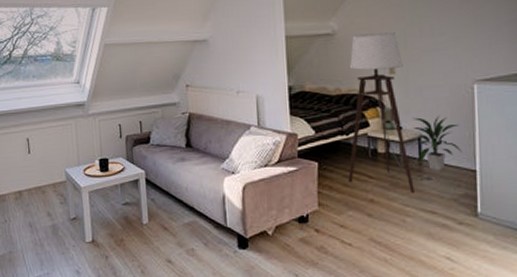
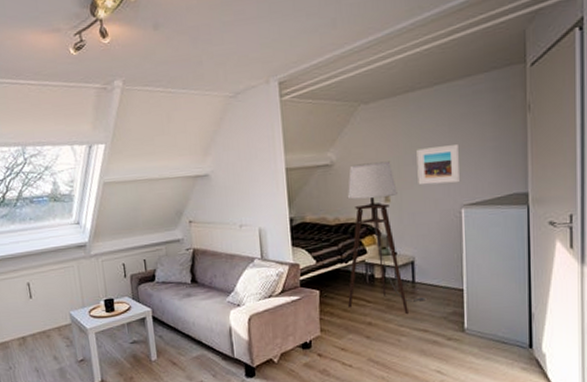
indoor plant: present [411,115,462,172] -> none [405,239,451,293]
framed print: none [424,17,473,58] -> present [416,145,461,186]

